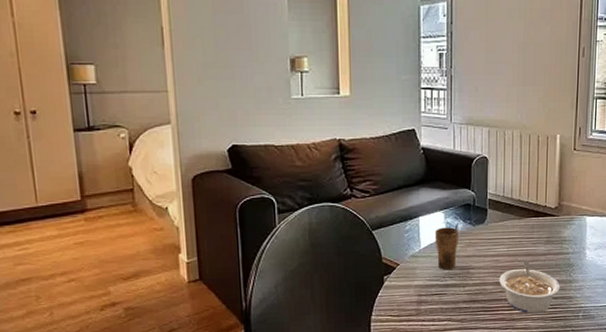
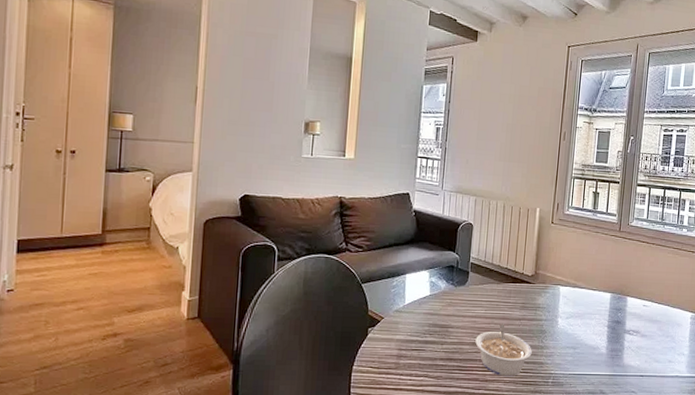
cup: present [434,223,460,271] -> none [419,283,442,328]

